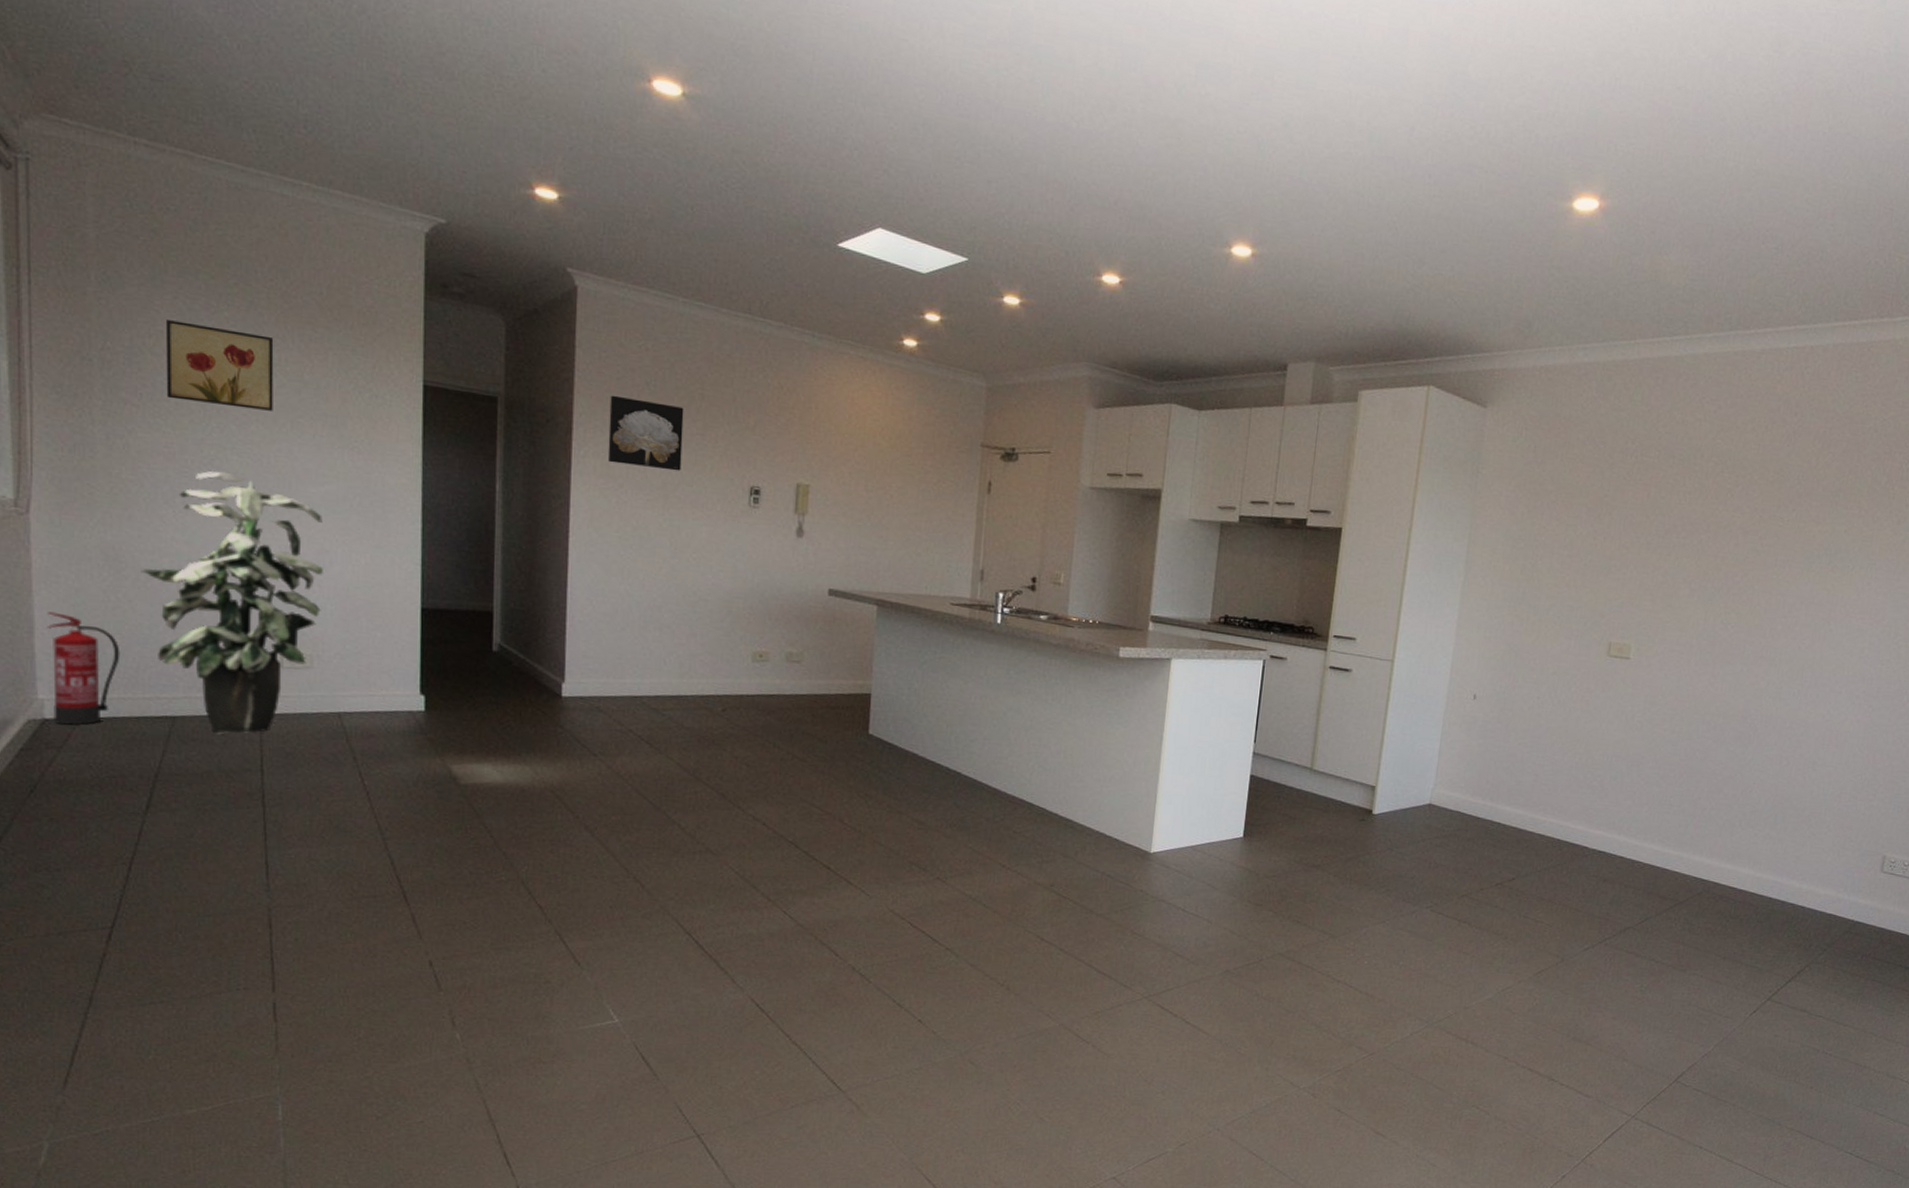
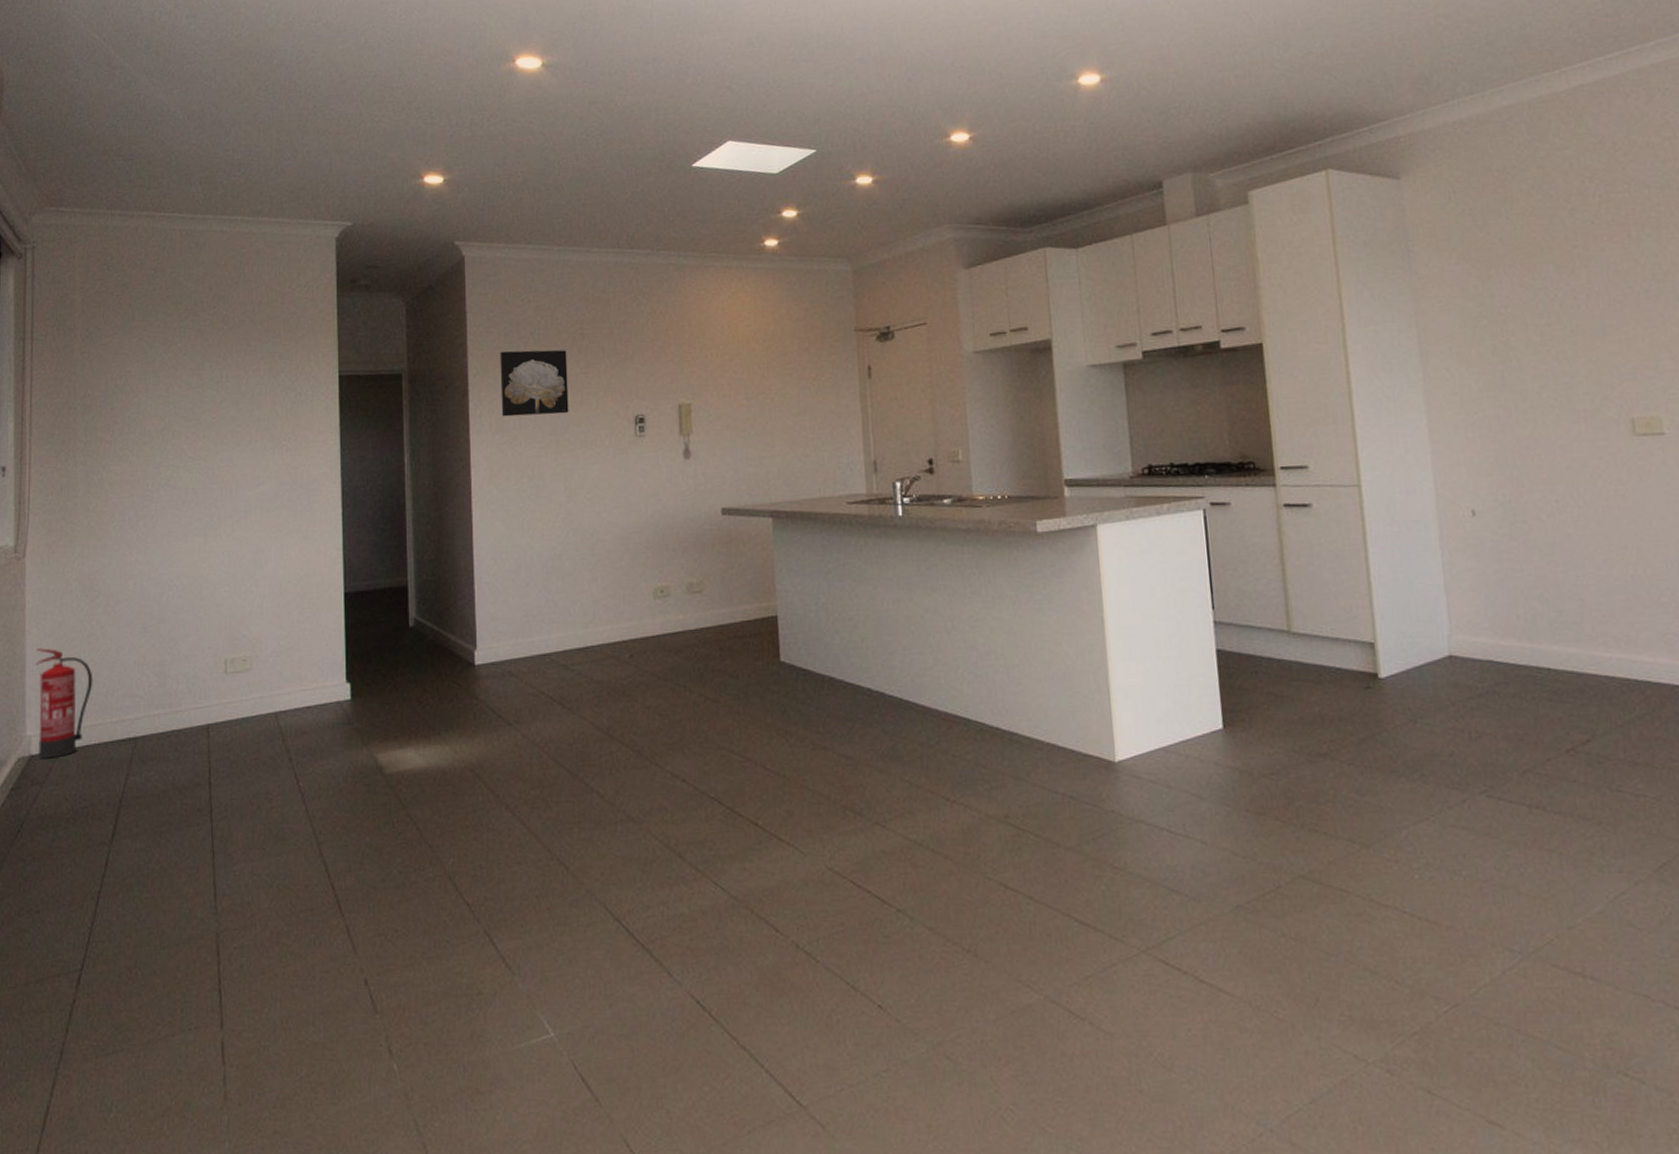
indoor plant: present [141,470,323,734] -> none [111,490,259,748]
wall art: present [166,320,274,411] -> none [133,357,217,431]

